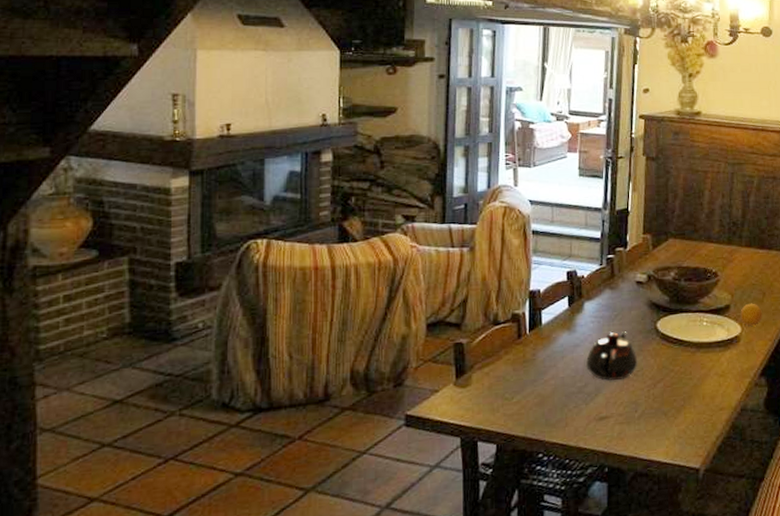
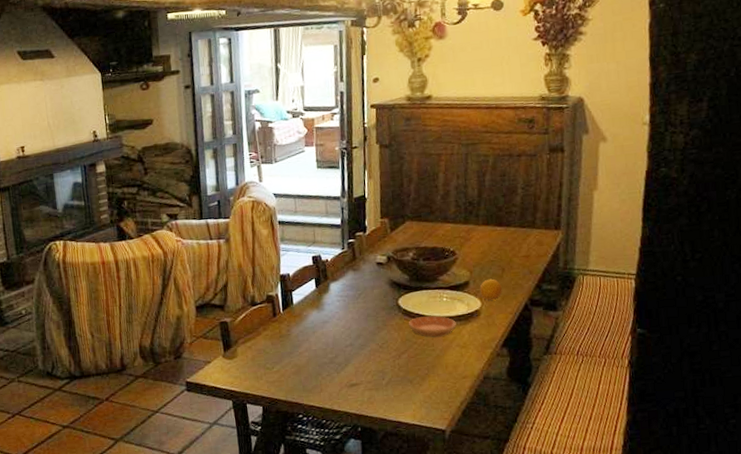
teapot: present [585,331,638,381] -> none [335,308,383,352]
saucer: none [667,341,716,365] -> present [409,316,457,337]

